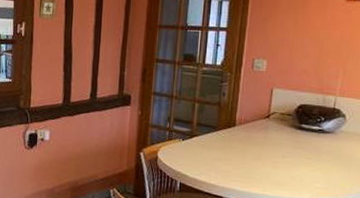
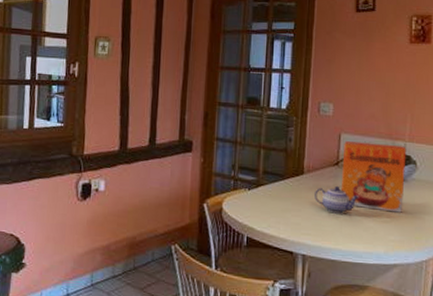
teapot: none [245,138,288,163] -> present [315,186,360,214]
cereal box: none [270,96,337,163] -> present [340,141,406,213]

